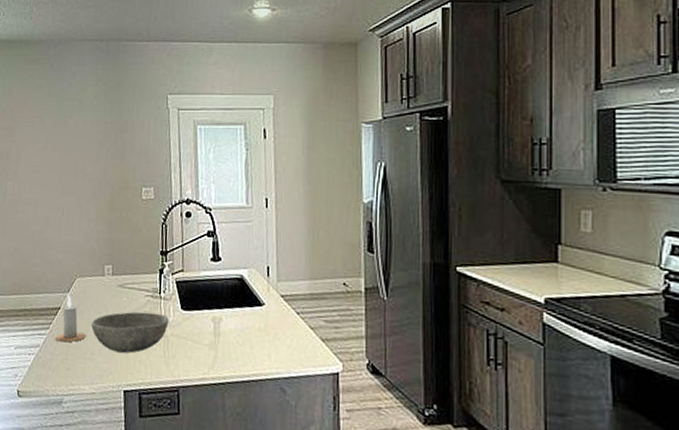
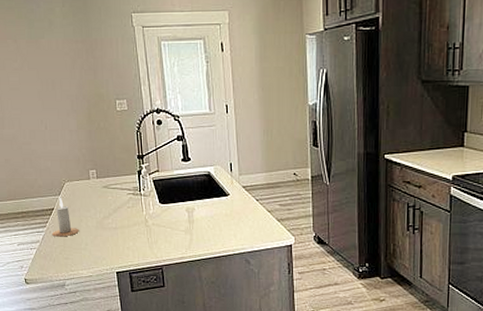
bowl: present [91,311,169,353] -> none [83,207,150,242]

